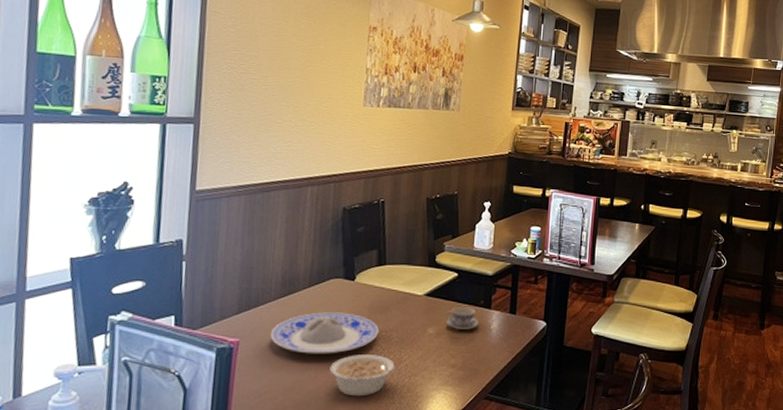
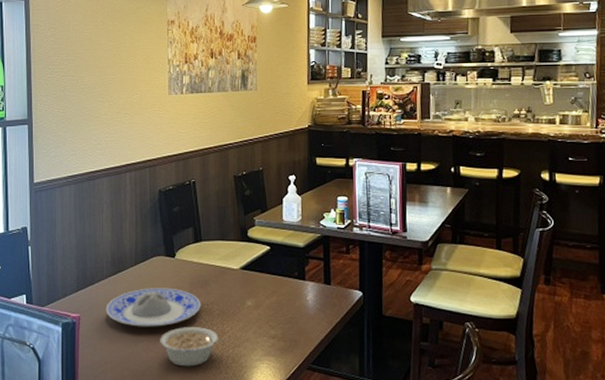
teacup: present [446,306,479,330] -> none [262,278,295,301]

